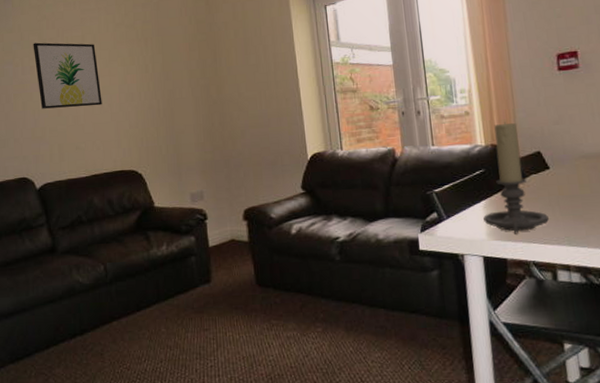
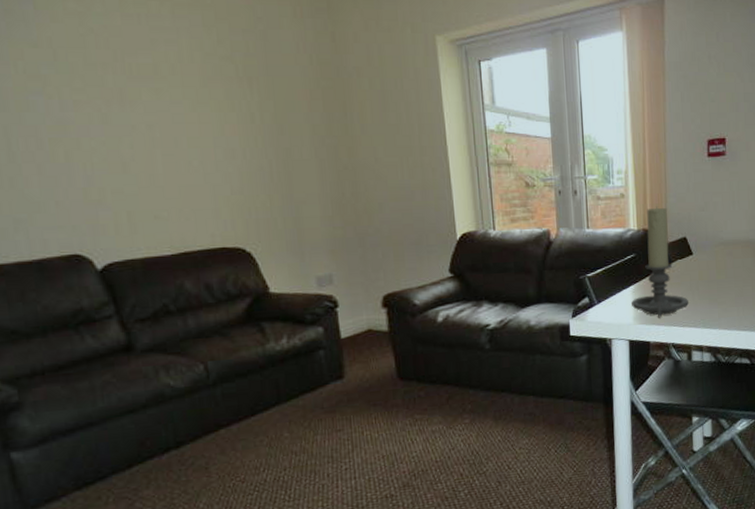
wall art: present [33,42,102,109] -> none [74,67,190,163]

